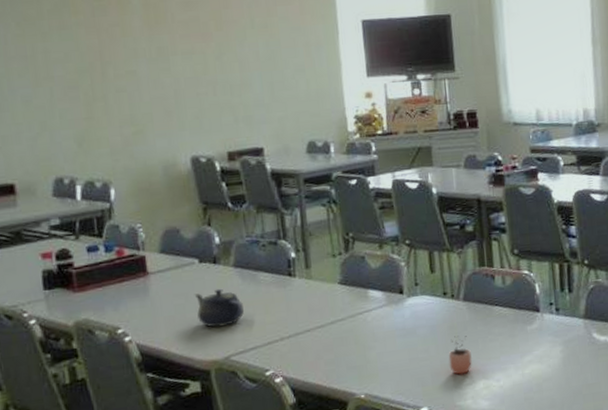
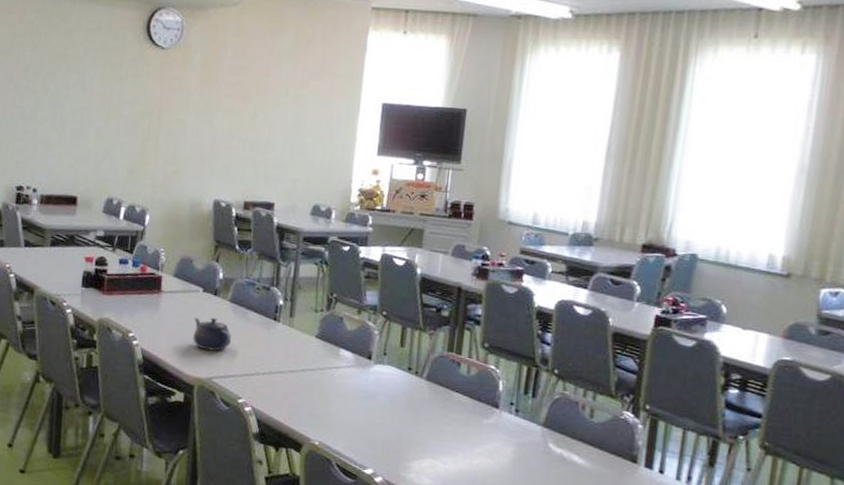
cocoa: present [448,335,472,375] -> none [400,410,424,449]

